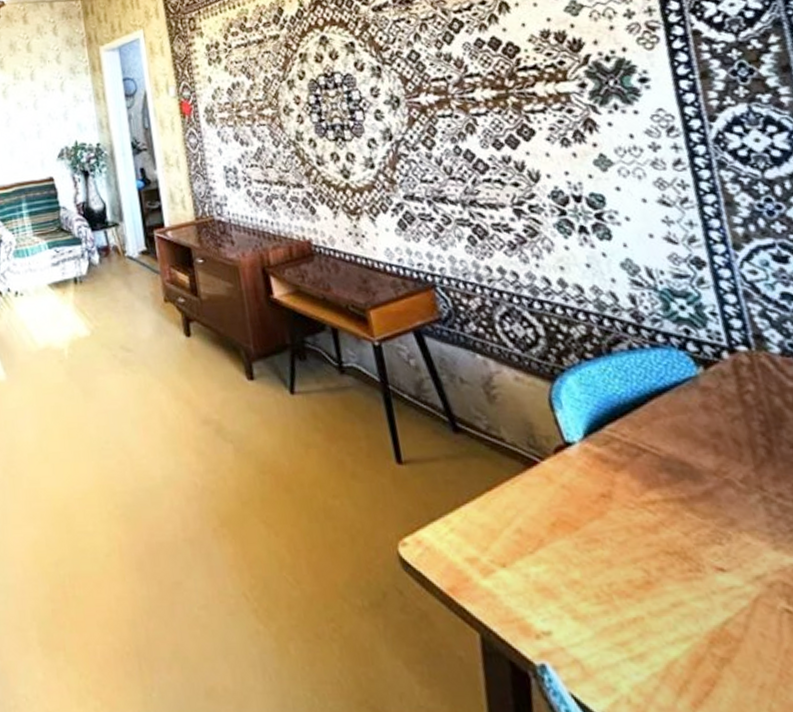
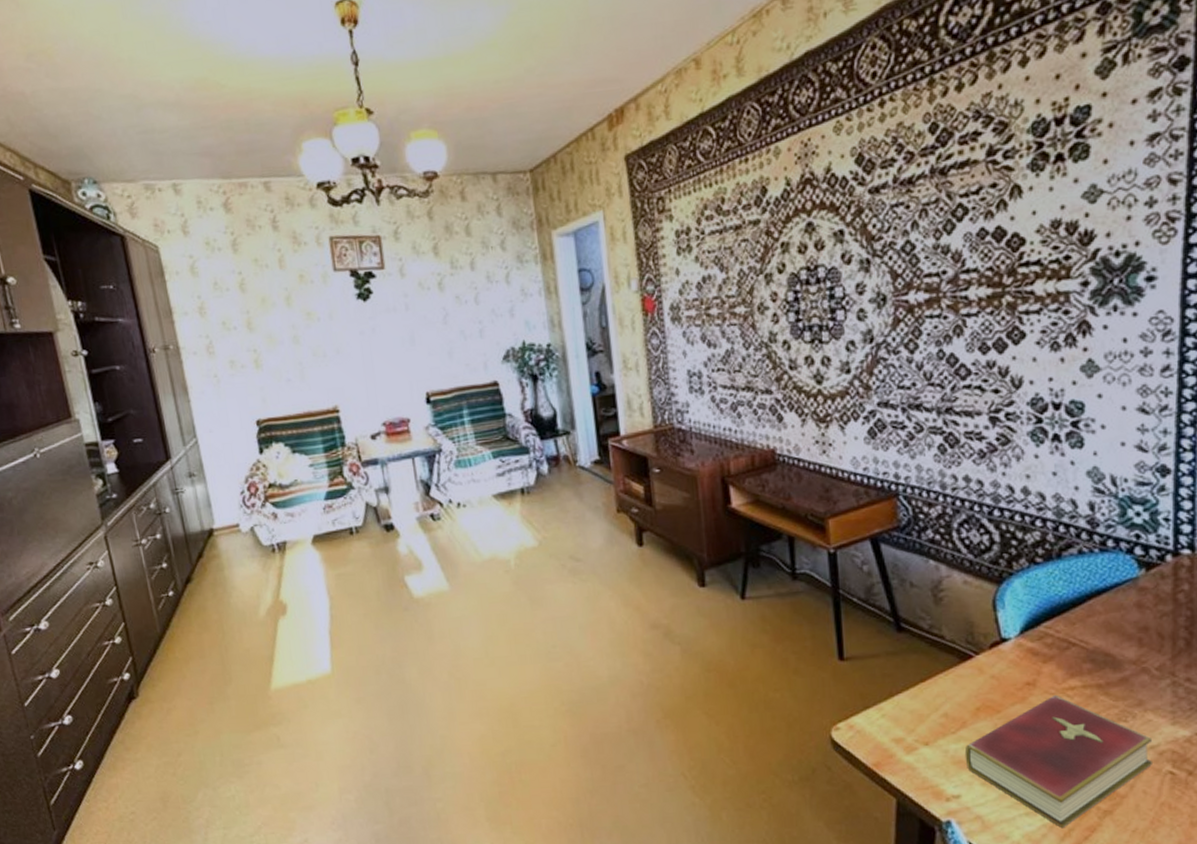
hardcover book: none [547,509,764,680] -> present [964,694,1153,829]

